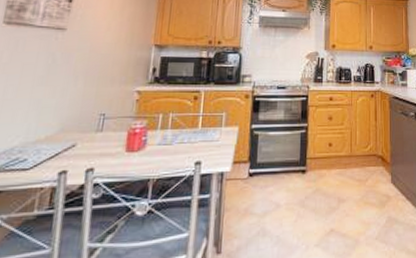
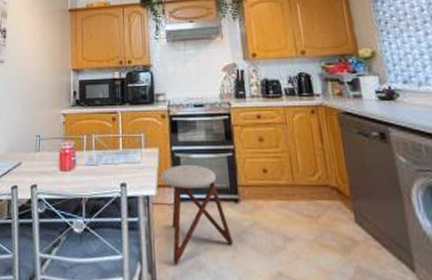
stool: none [237,141,297,235] -> present [160,164,233,265]

